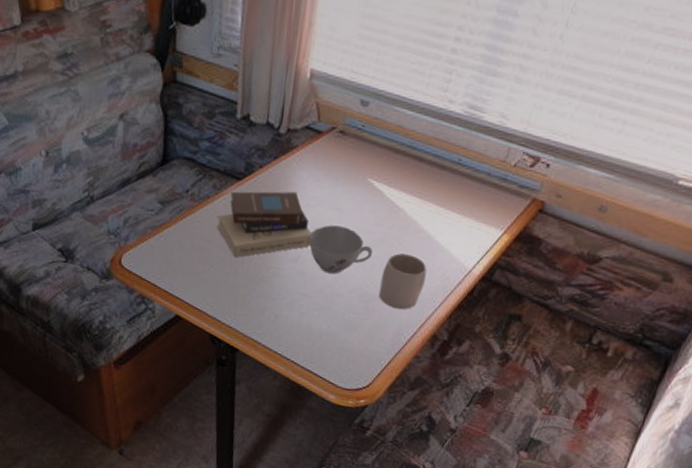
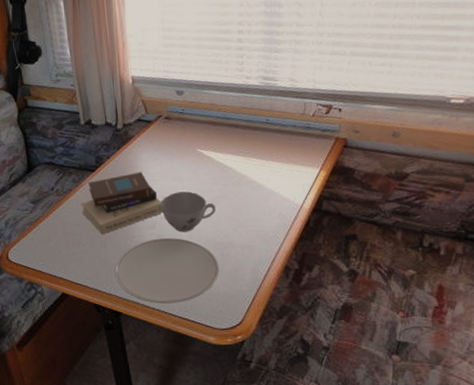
plate: none [240,274,360,351] -> present [115,238,220,304]
mug: present [378,253,427,310] -> none [228,203,266,251]

